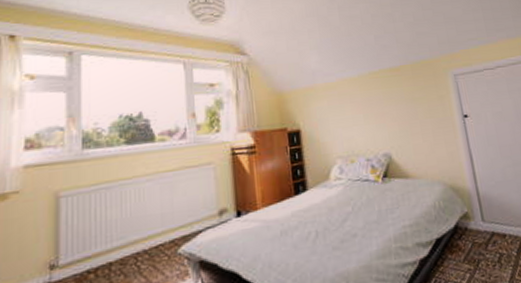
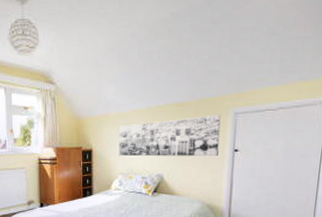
wall art: none [329,77,448,135] -> present [119,114,221,157]

